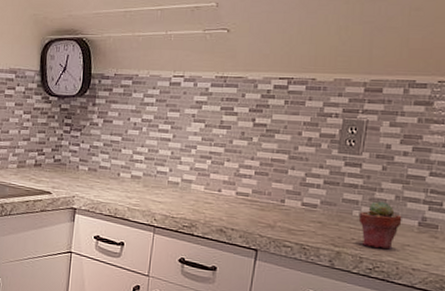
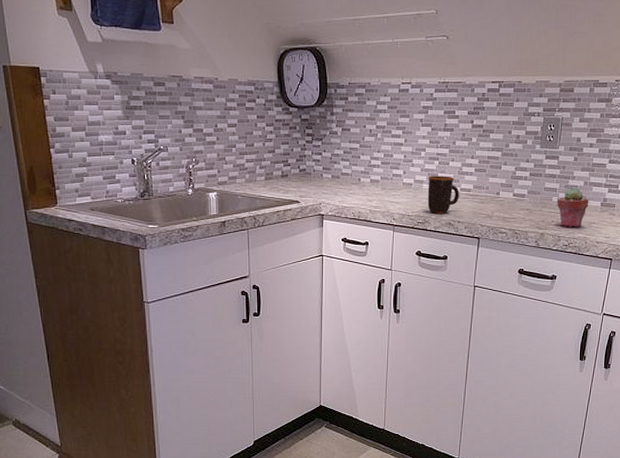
mug: none [195,175,235,219] -> present [427,175,459,214]

